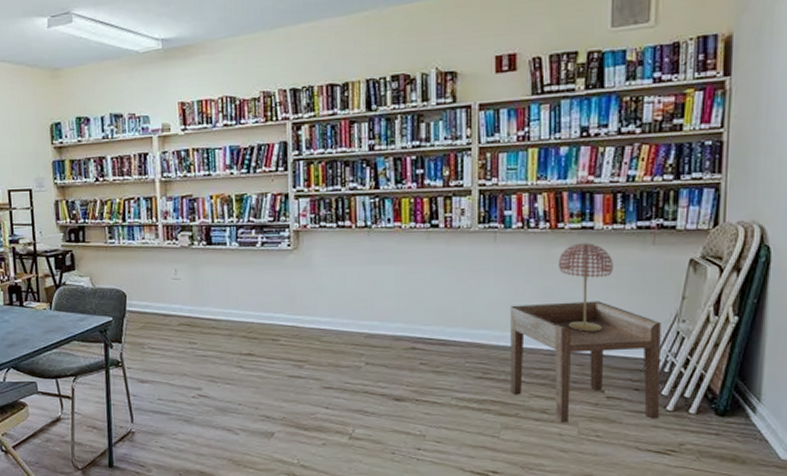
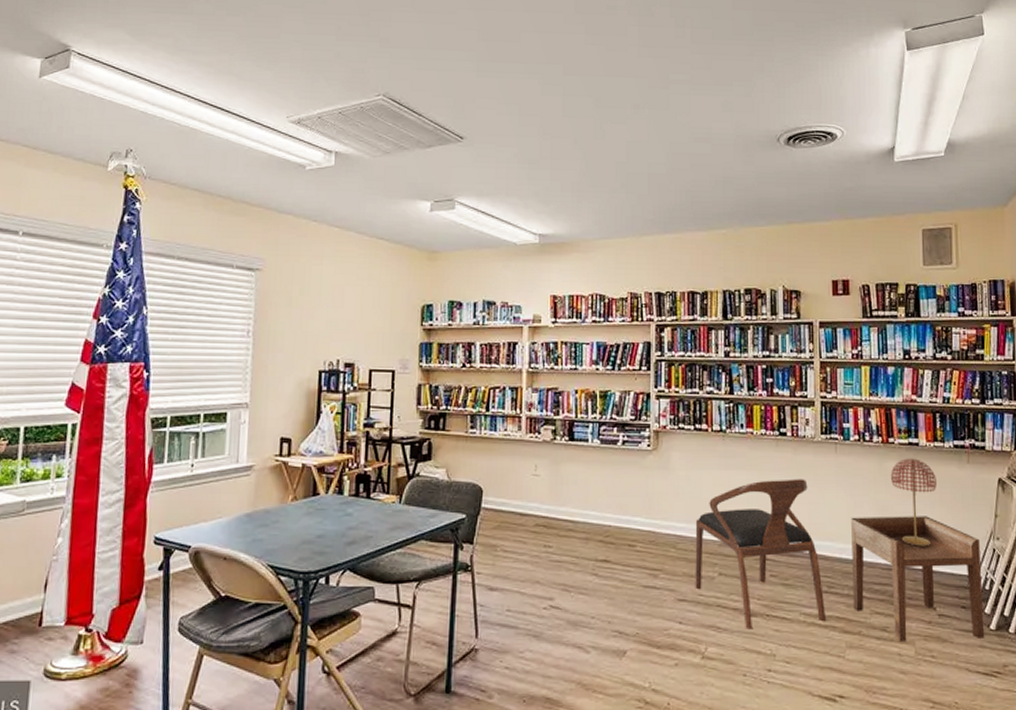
chair: none [340,270,479,413] -> present [695,479,826,630]

